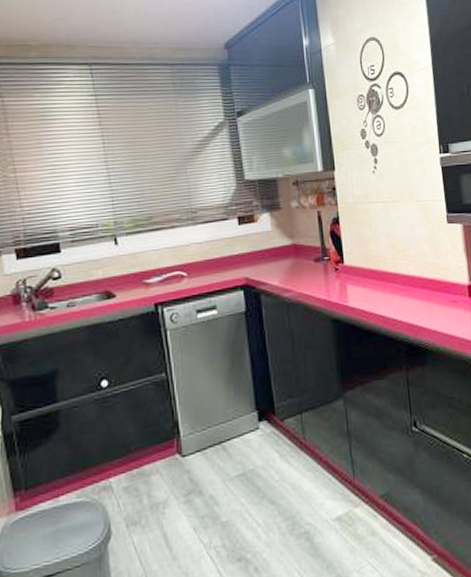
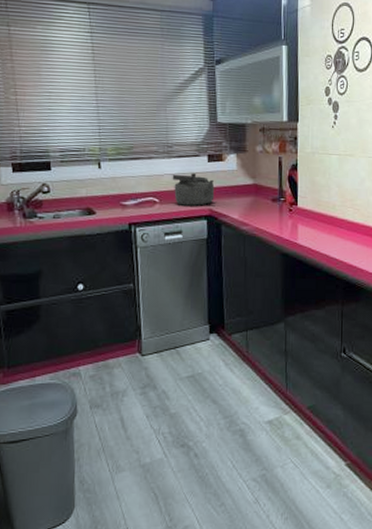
kettle: none [199,239,250,277] -> present [172,173,215,206]

